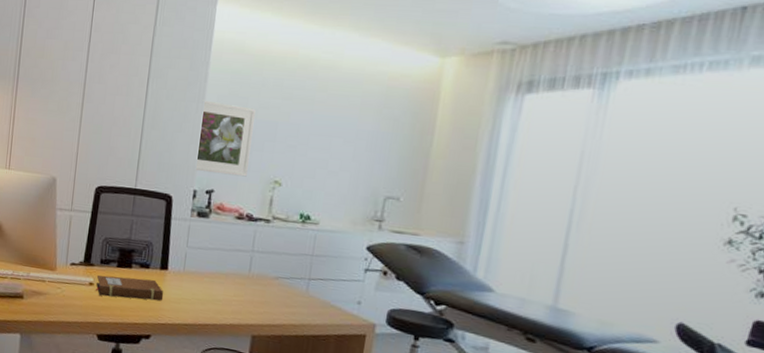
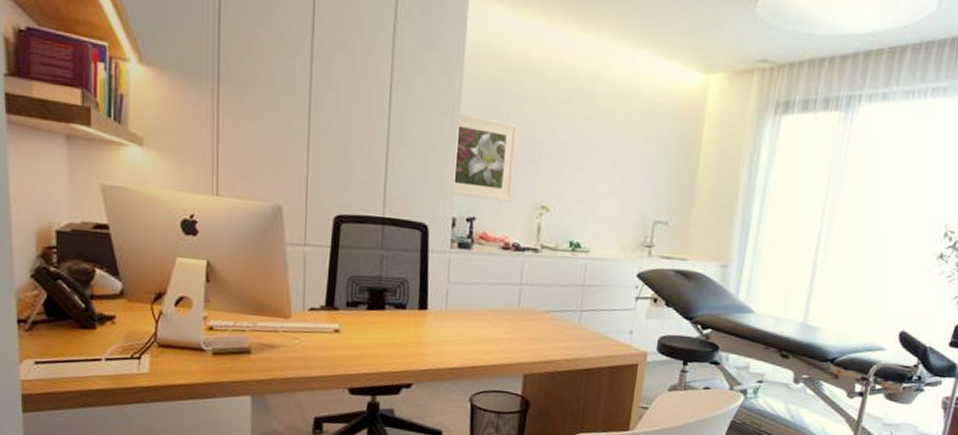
notebook: present [95,275,164,301] -> none [342,319,425,345]

